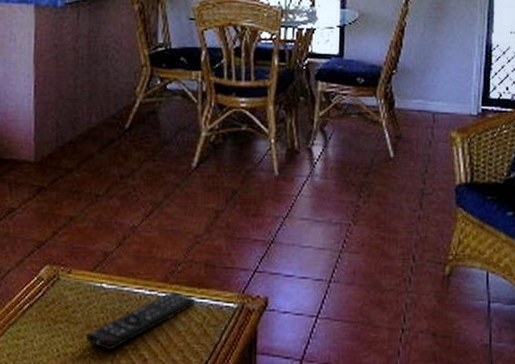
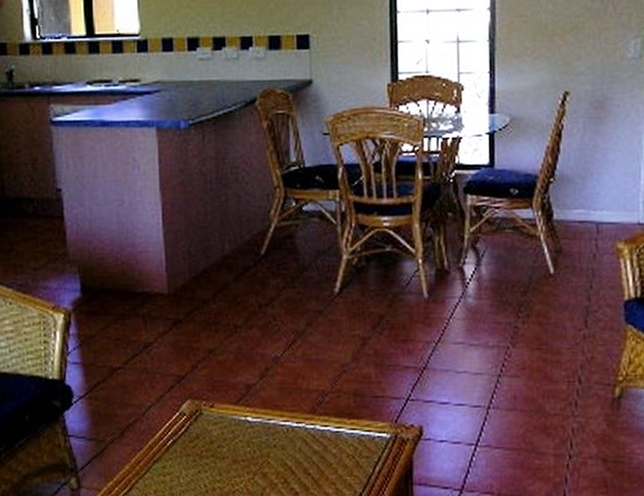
remote control: present [86,290,195,351] -> none [234,422,346,485]

